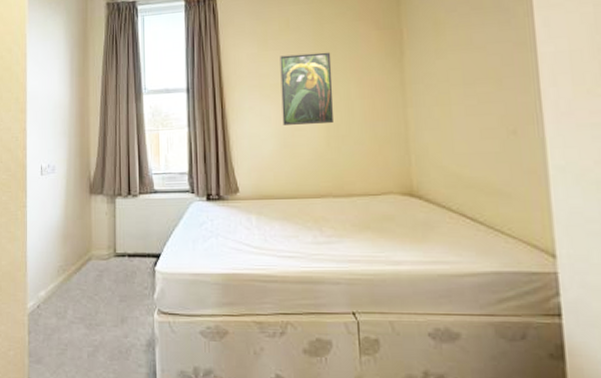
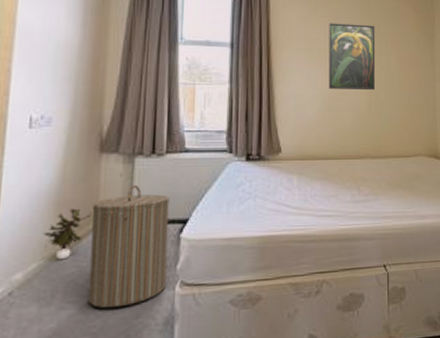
potted plant: none [56,241,87,283] -> present [44,208,92,260]
laundry hamper: none [87,222,146,327] -> present [87,184,170,309]

